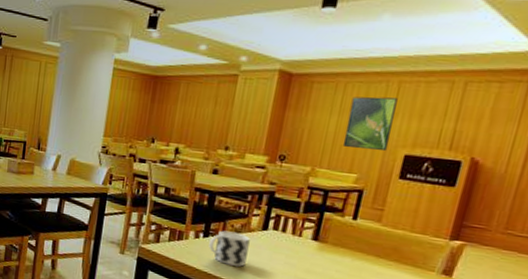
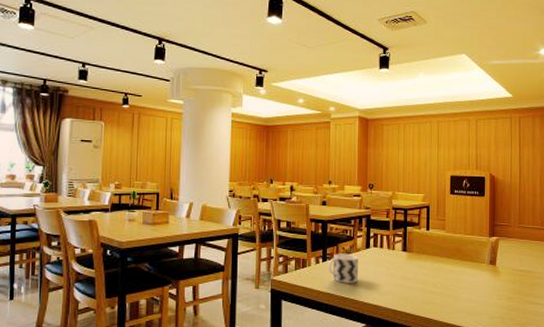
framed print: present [342,96,398,152] -> none [410,133,440,175]

